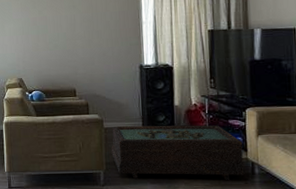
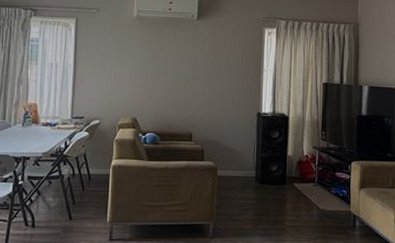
coffee table: present [111,125,246,180] -> none [223,175,348,233]

